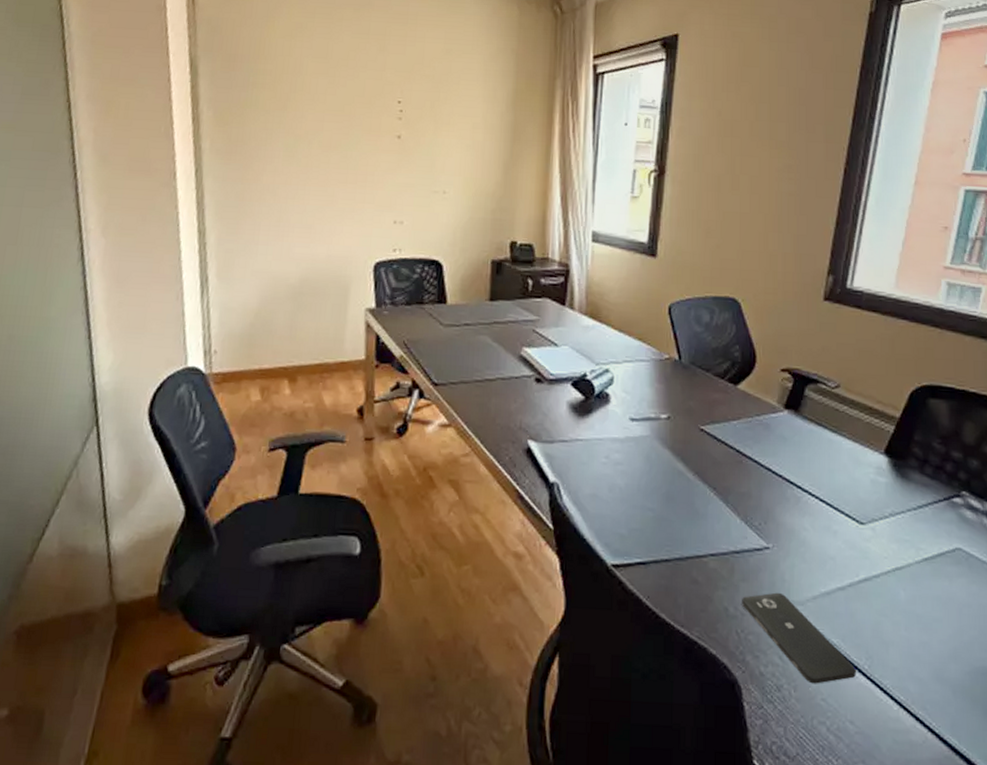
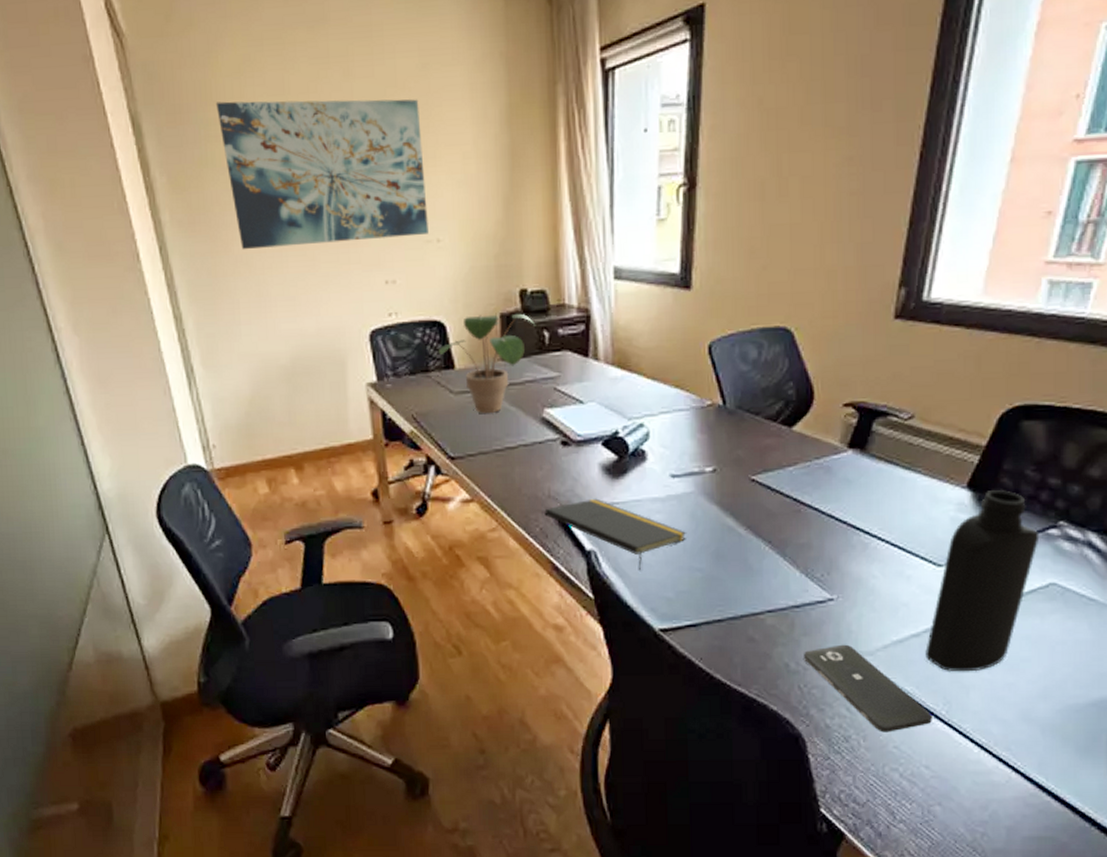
wall art: none [266,57,440,186] -> present [215,99,428,250]
potted plant: none [433,259,521,347] -> present [438,313,535,413]
notepad: none [514,433,642,506] -> present [544,498,687,571]
bottle: none [850,458,946,629] -> present [925,490,1040,672]

